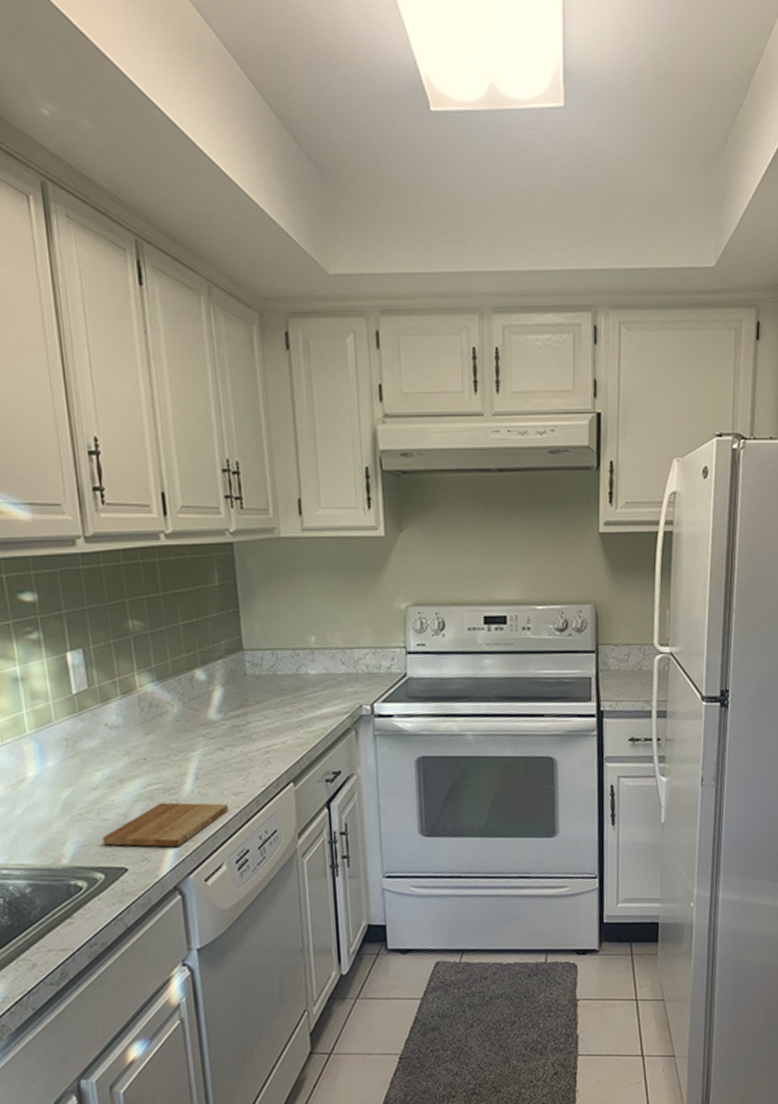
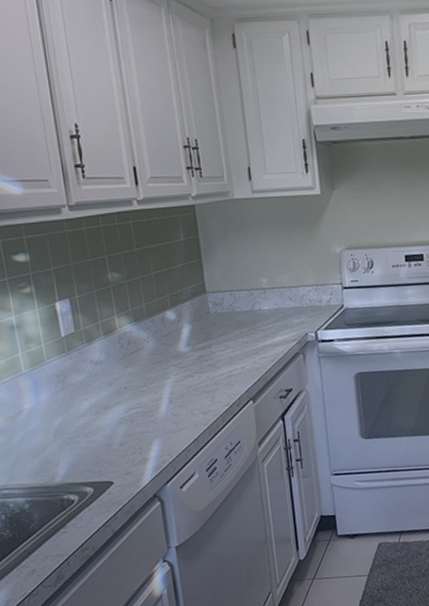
cutting board: present [102,802,228,847] -> none [90,421,198,463]

